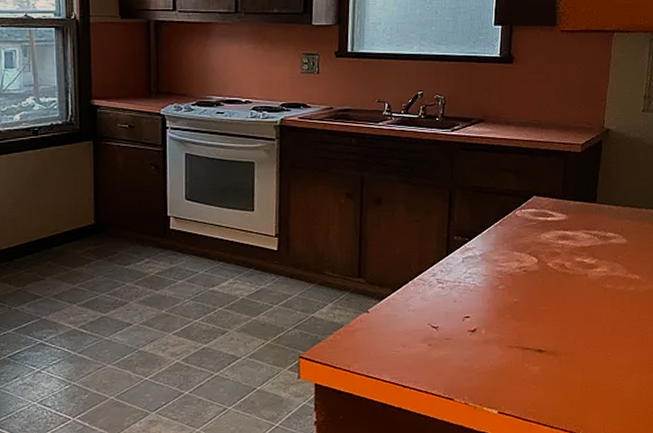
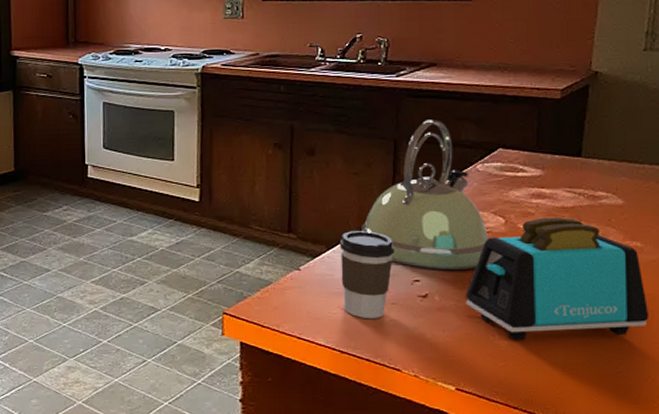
coffee cup: none [402,273,449,355] -> present [339,231,395,319]
kettle: none [421,171,526,306] -> present [361,120,490,269]
toaster: none [506,256,645,366] -> present [465,217,649,341]

